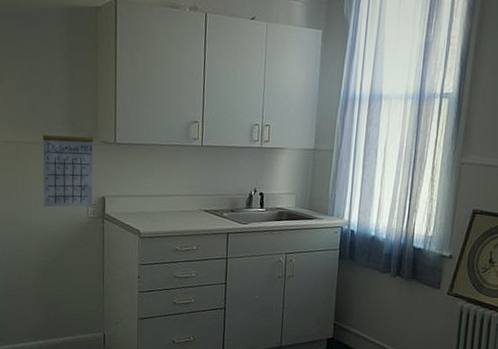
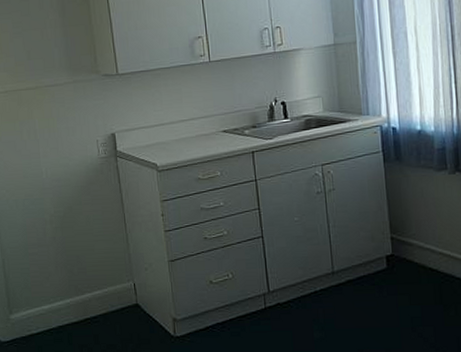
calendar: present [42,120,94,207] -> none [42,58,103,154]

